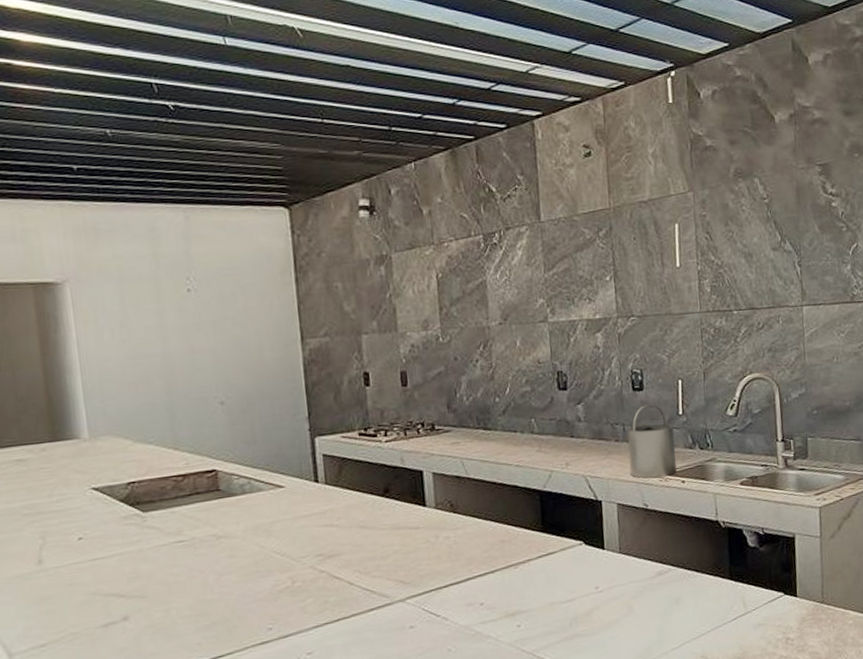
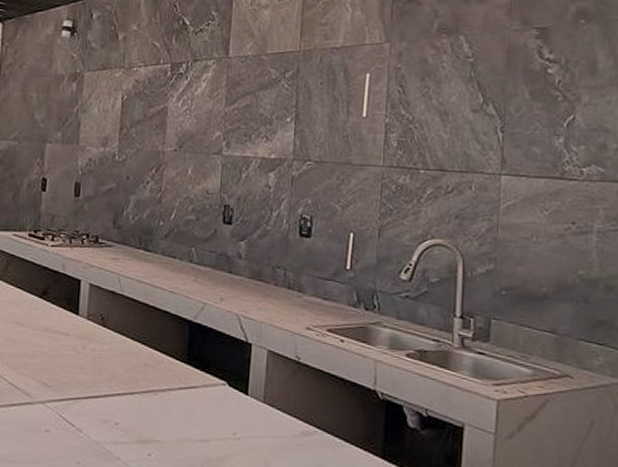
bucket: present [627,403,677,479] -> none [286,252,339,332]

